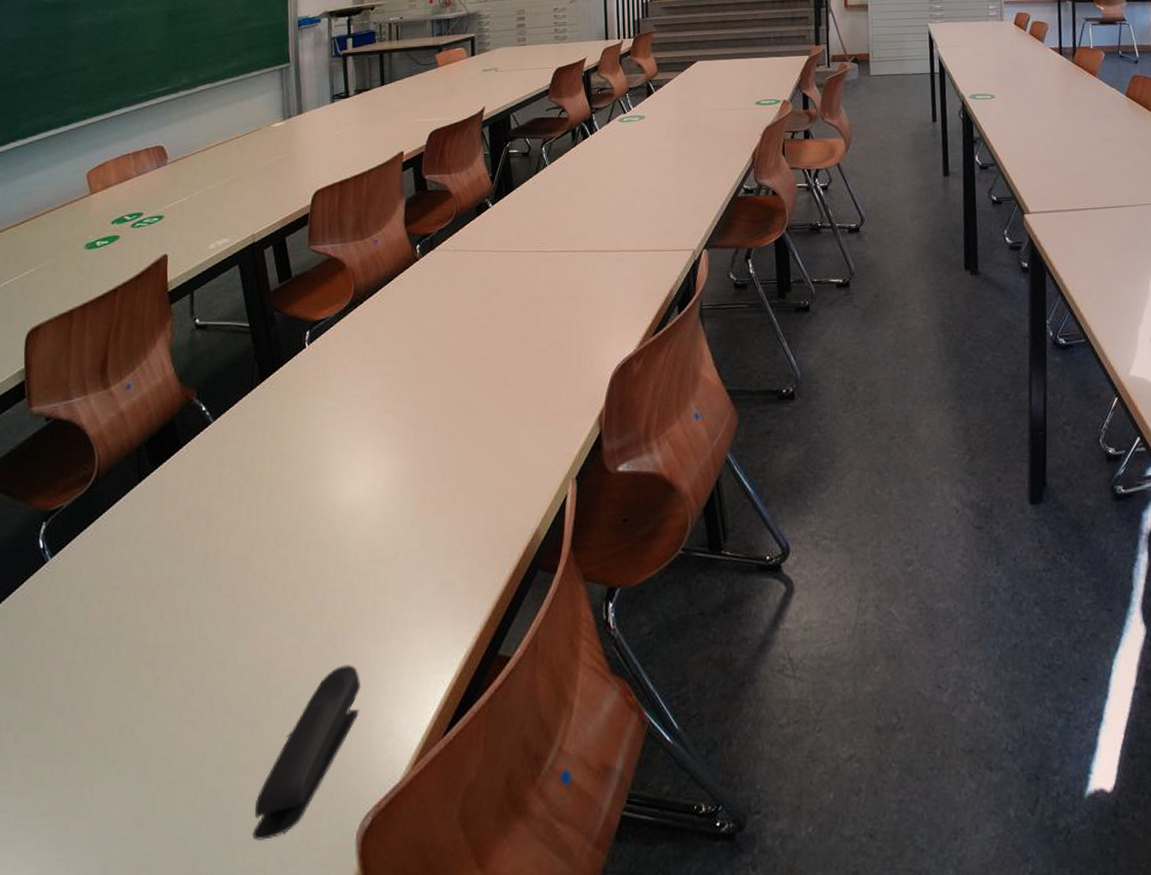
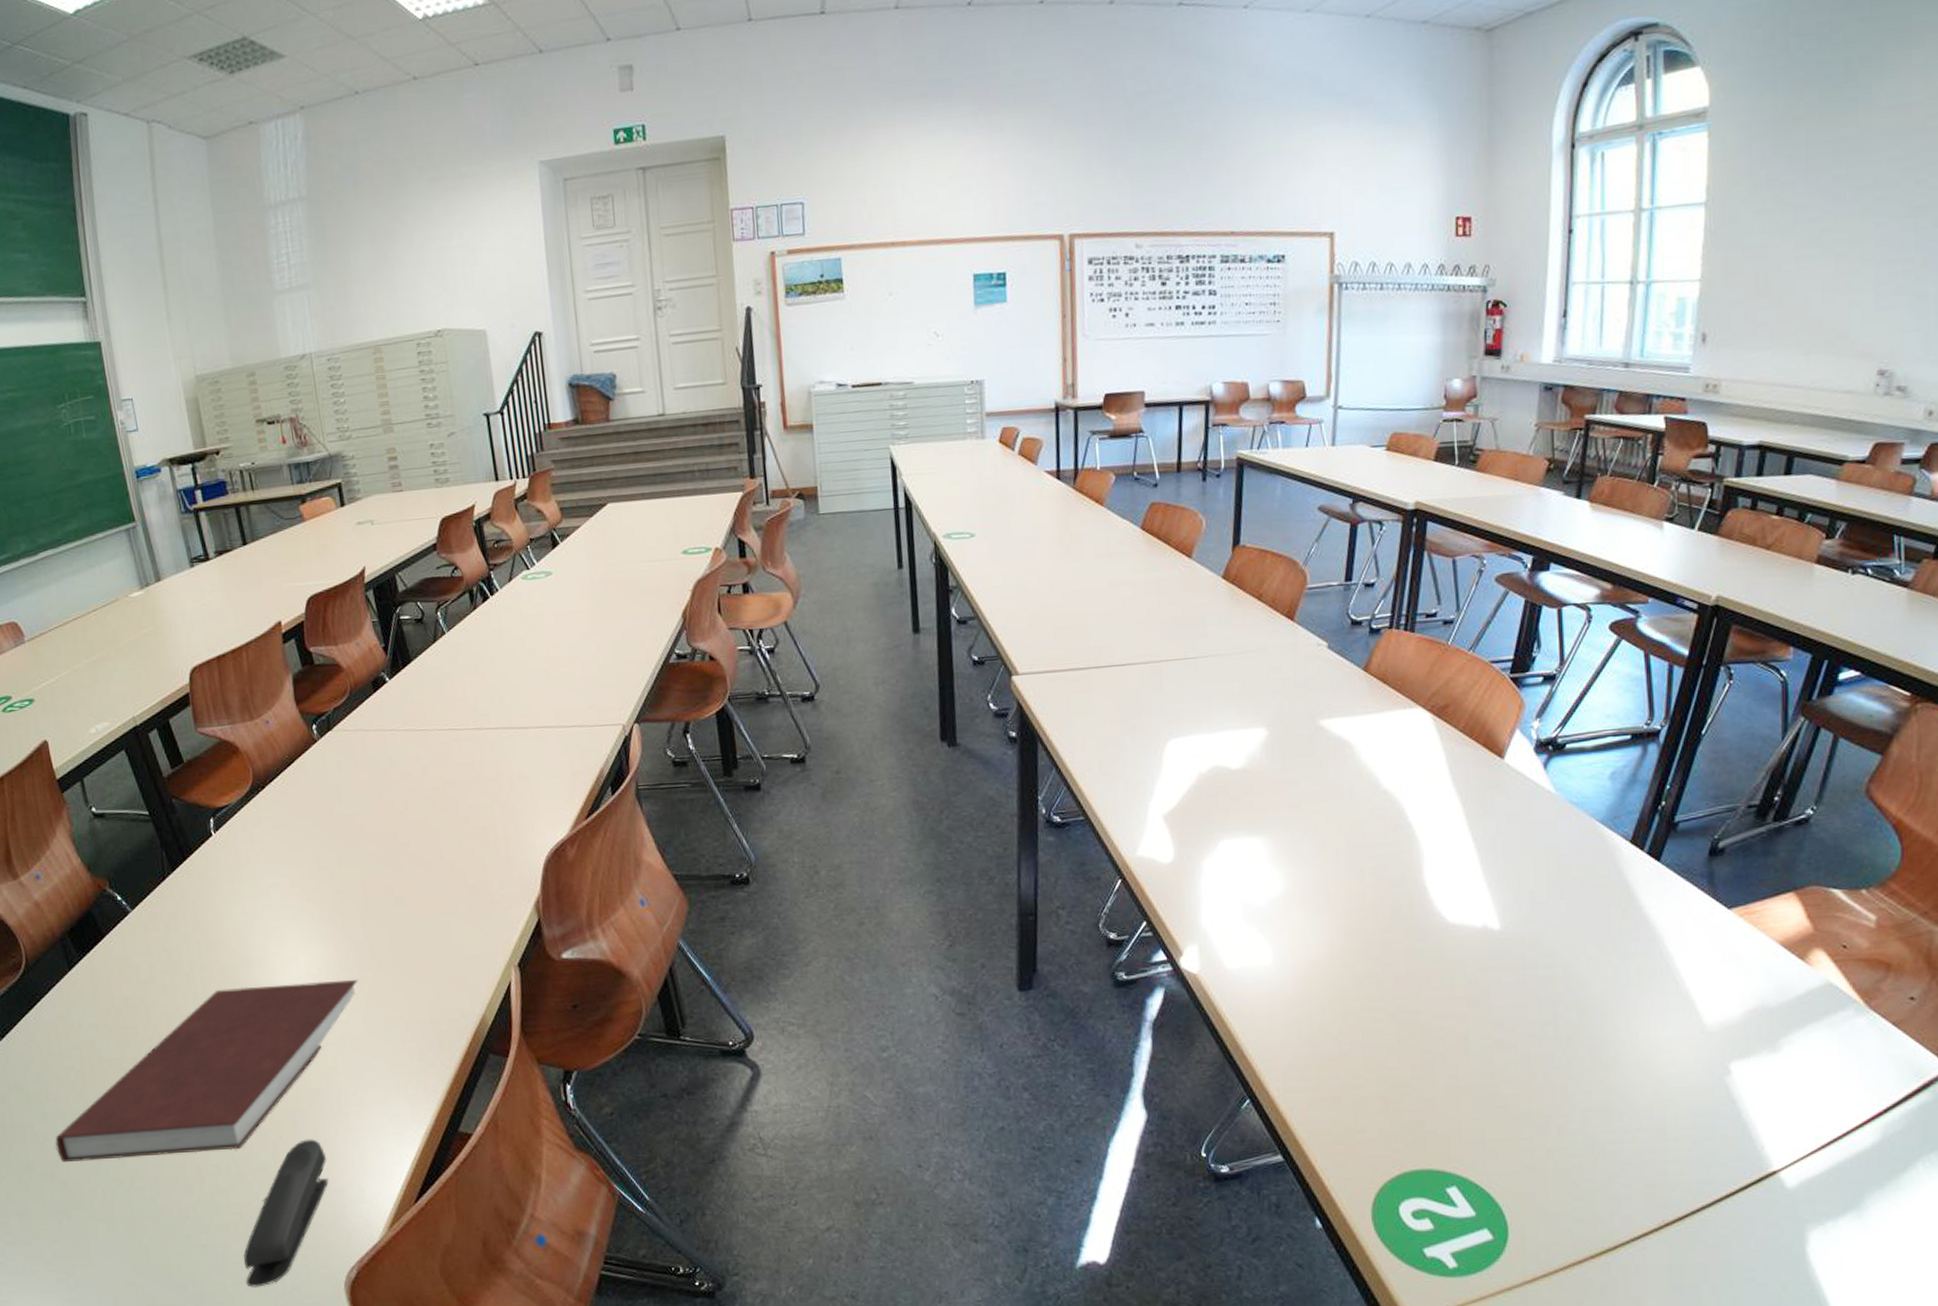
notebook: none [81,492,422,696] -> present [54,979,358,1163]

